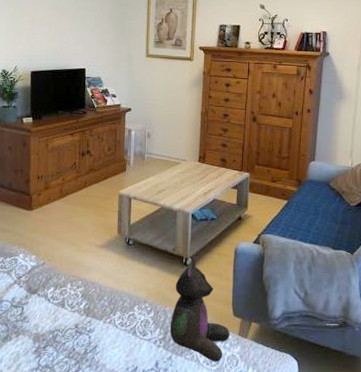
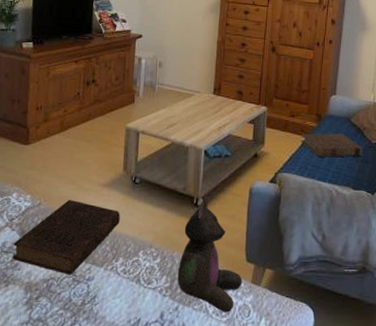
book: none [21,259,116,327] -> present [12,199,120,275]
book: none [282,197,342,220] -> present [300,133,363,157]

